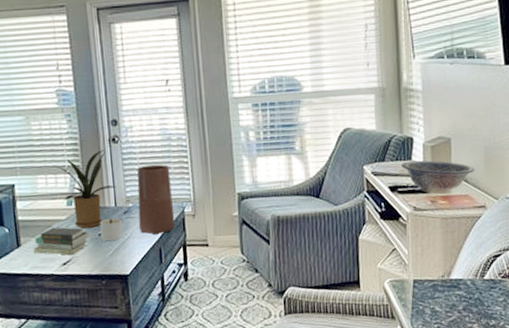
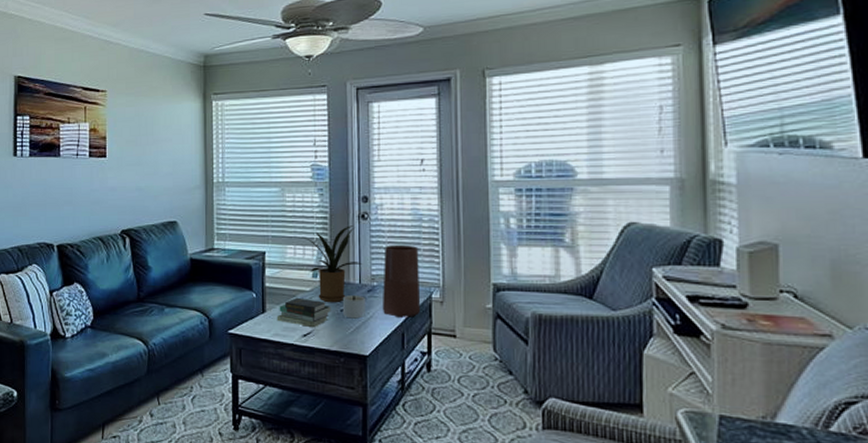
decorative bowl: present [401,160,475,195] -> none [705,267,816,314]

